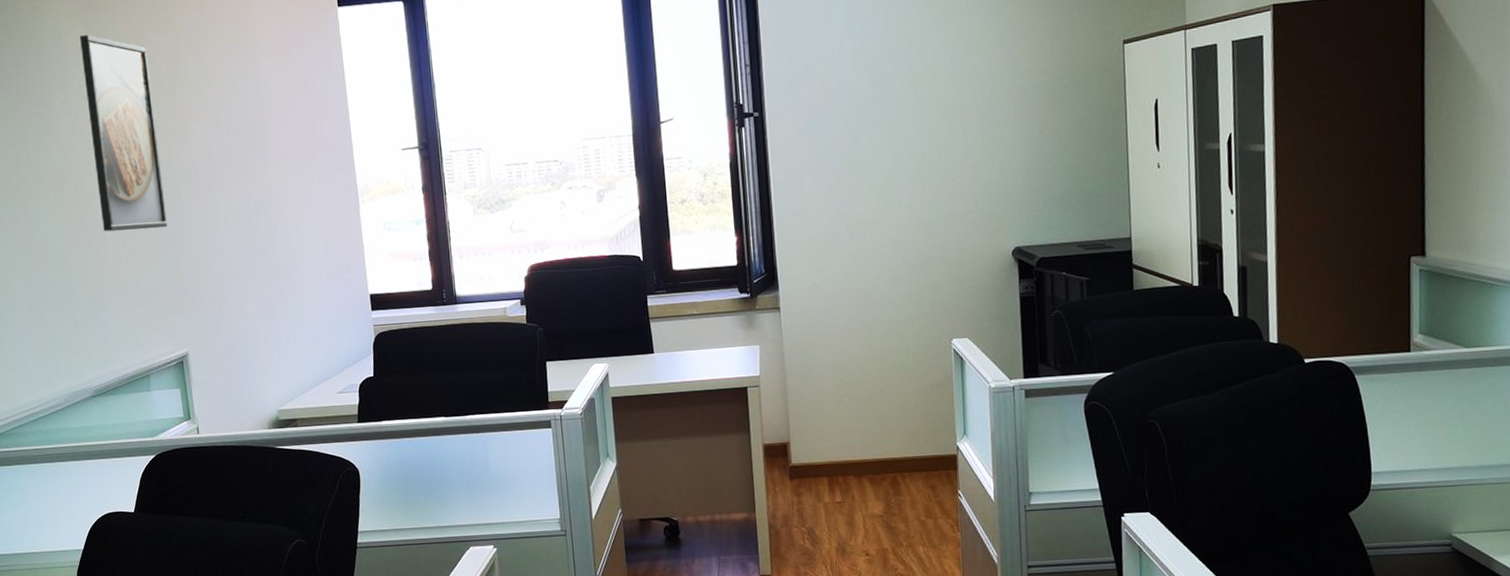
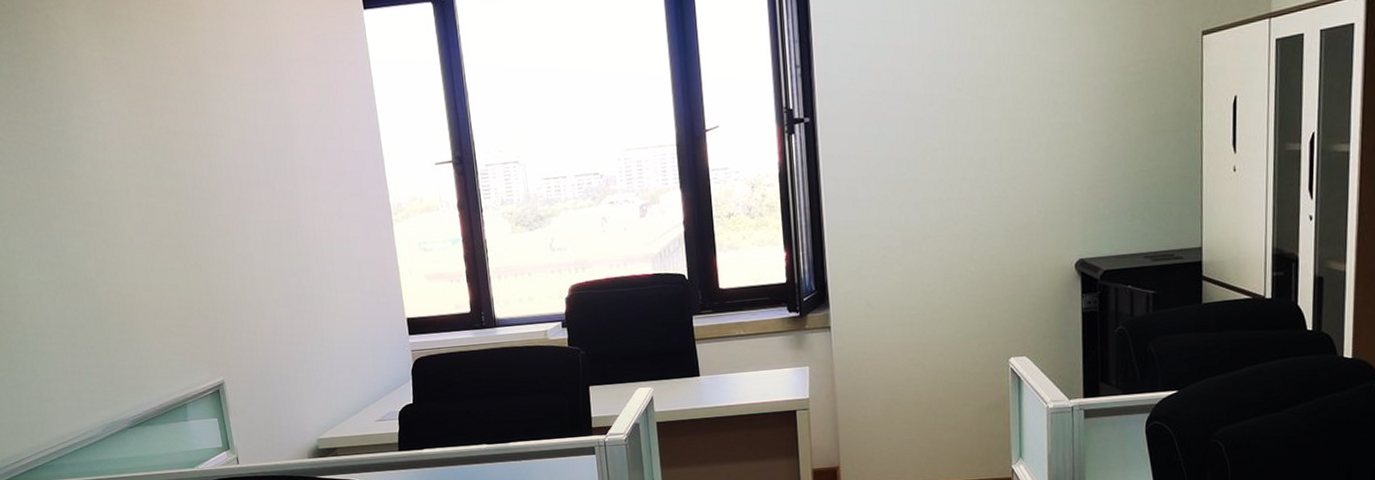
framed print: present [80,35,167,232] -> none [95,45,196,256]

